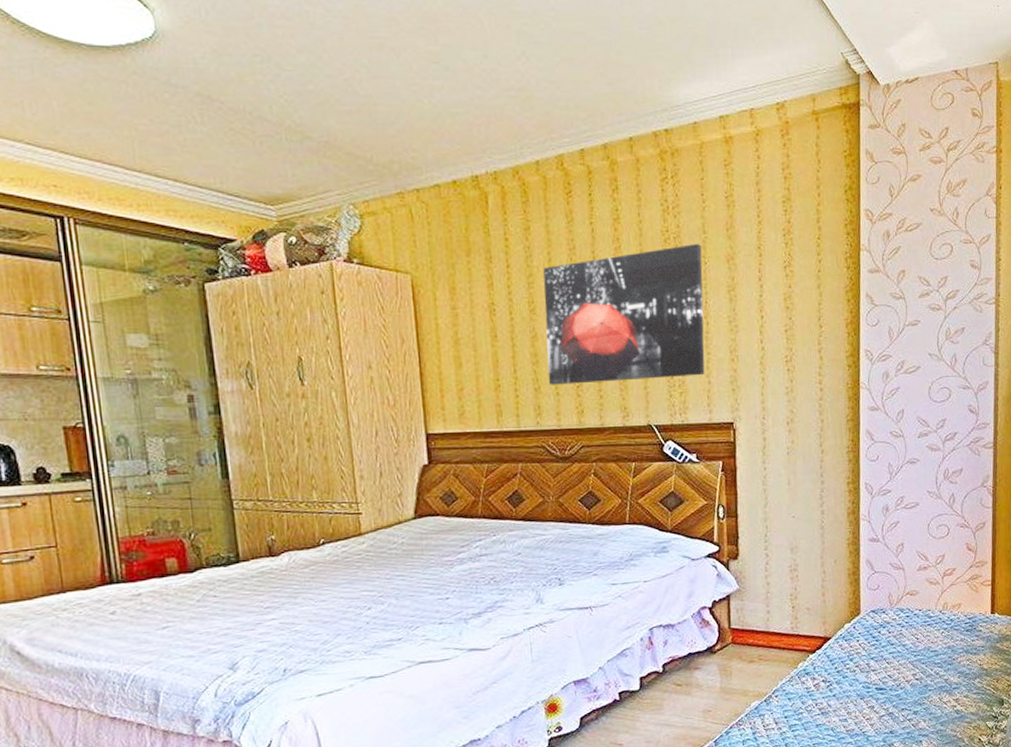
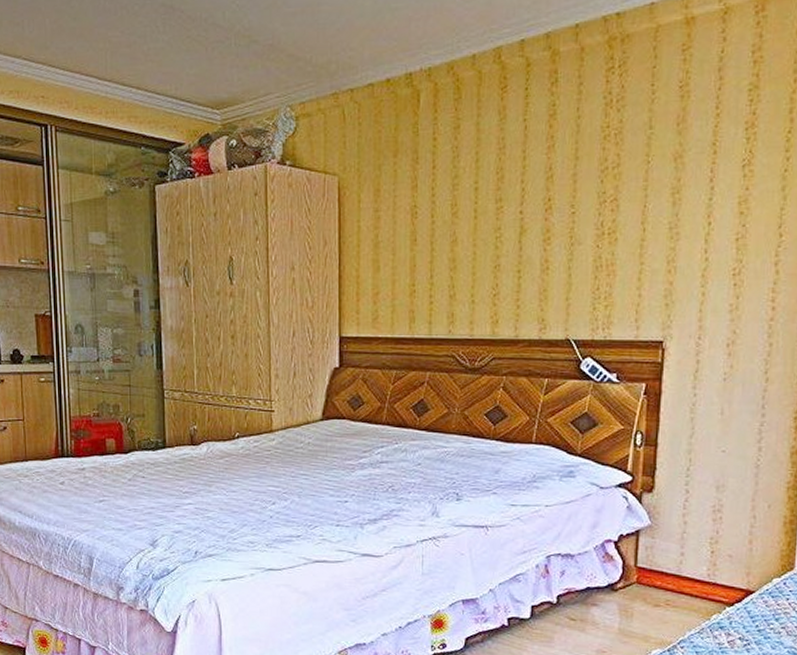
wall art: present [543,243,705,385] -> none [464,140,646,292]

